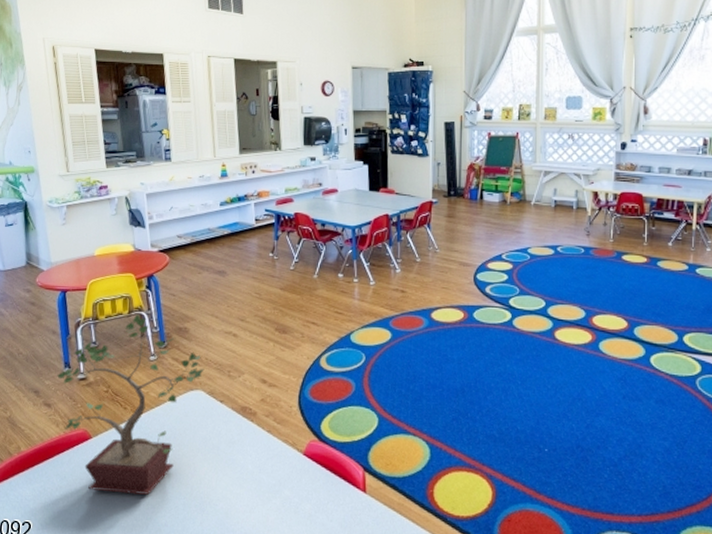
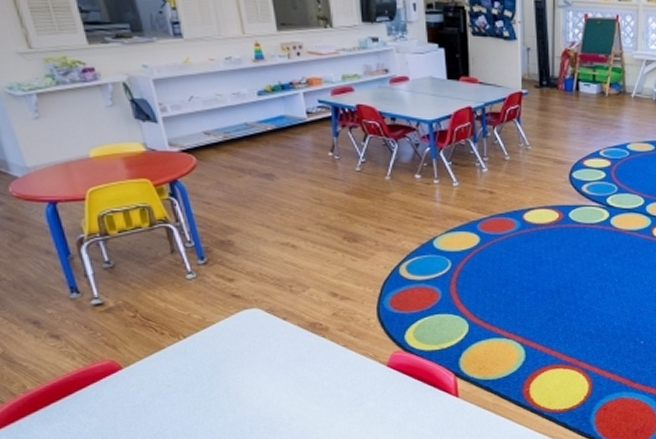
potted plant: present [56,313,205,495] -> none [60,226,259,424]

